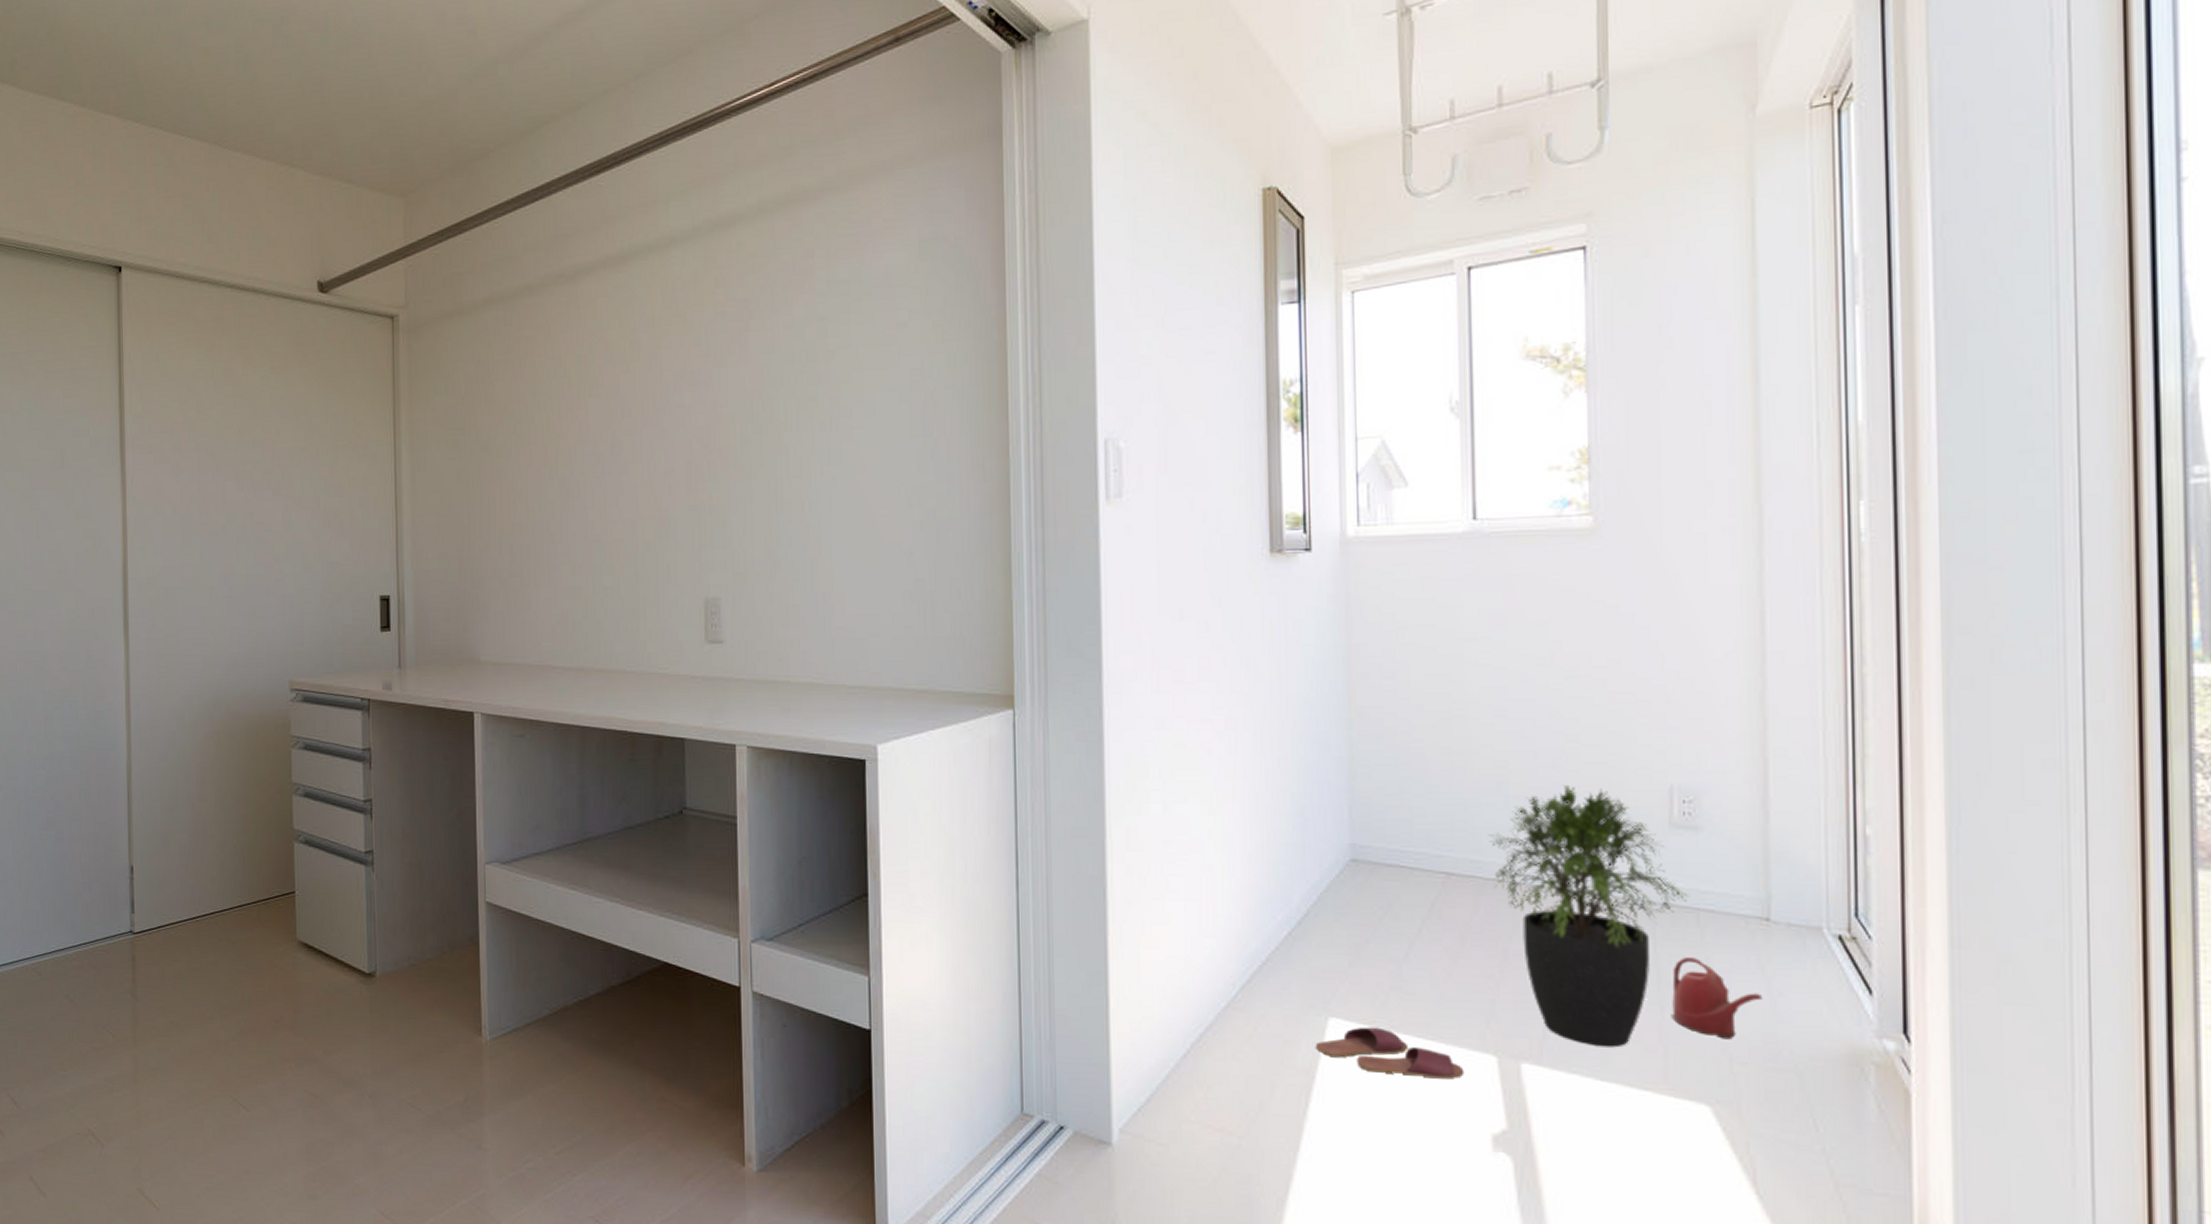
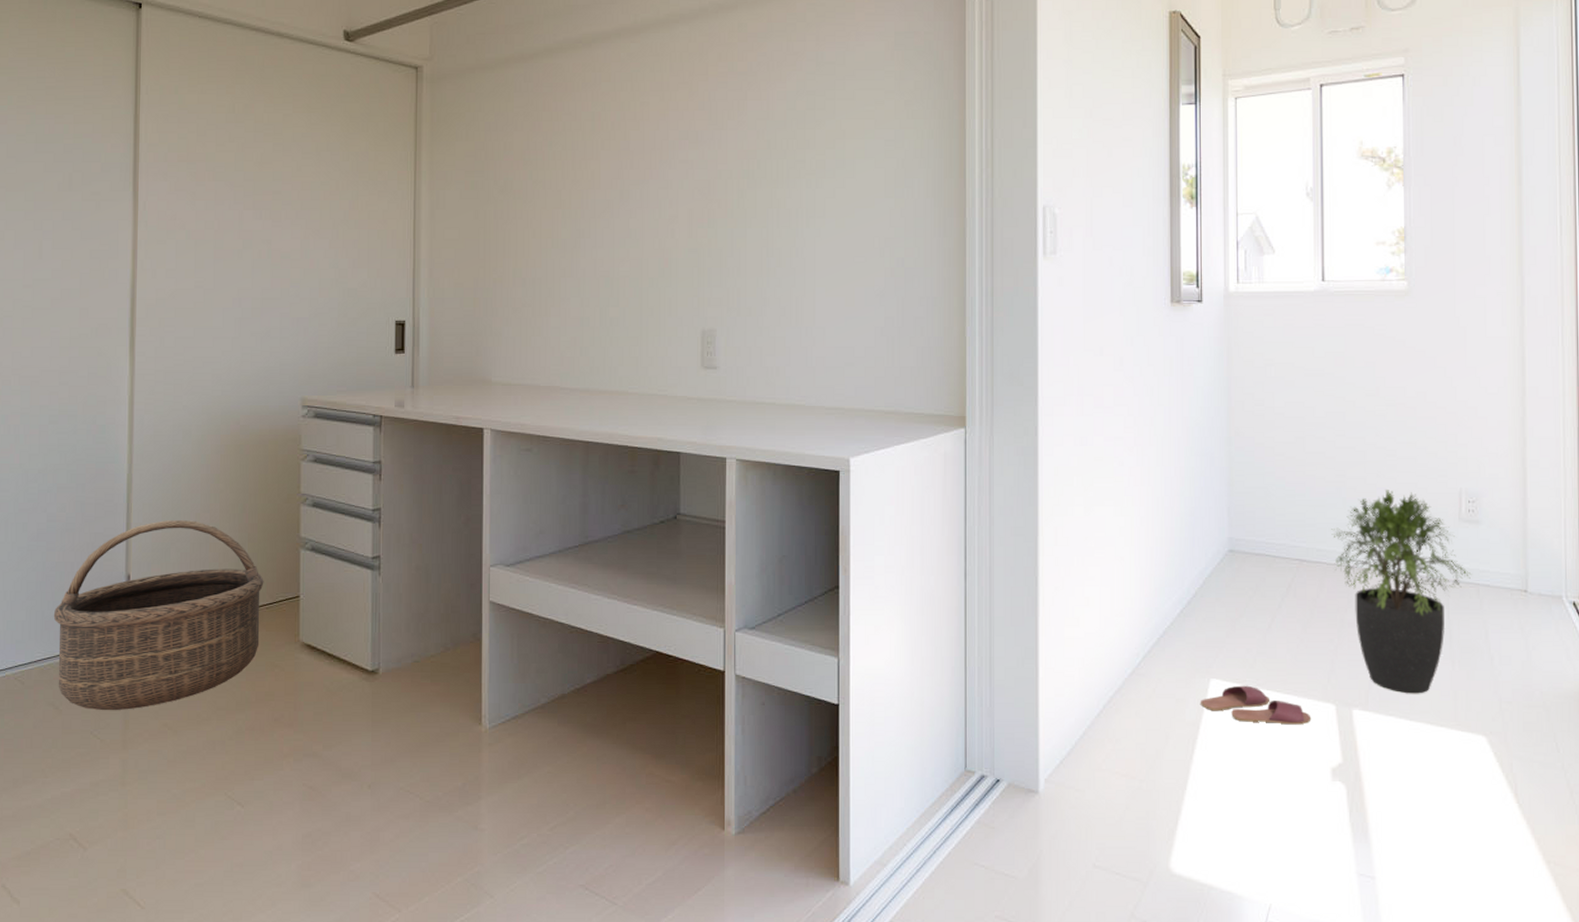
basket: none [64,810,260,1006] -> present [53,520,264,711]
watering can: present [1671,957,1764,1040] -> none [1459,622,1523,685]

